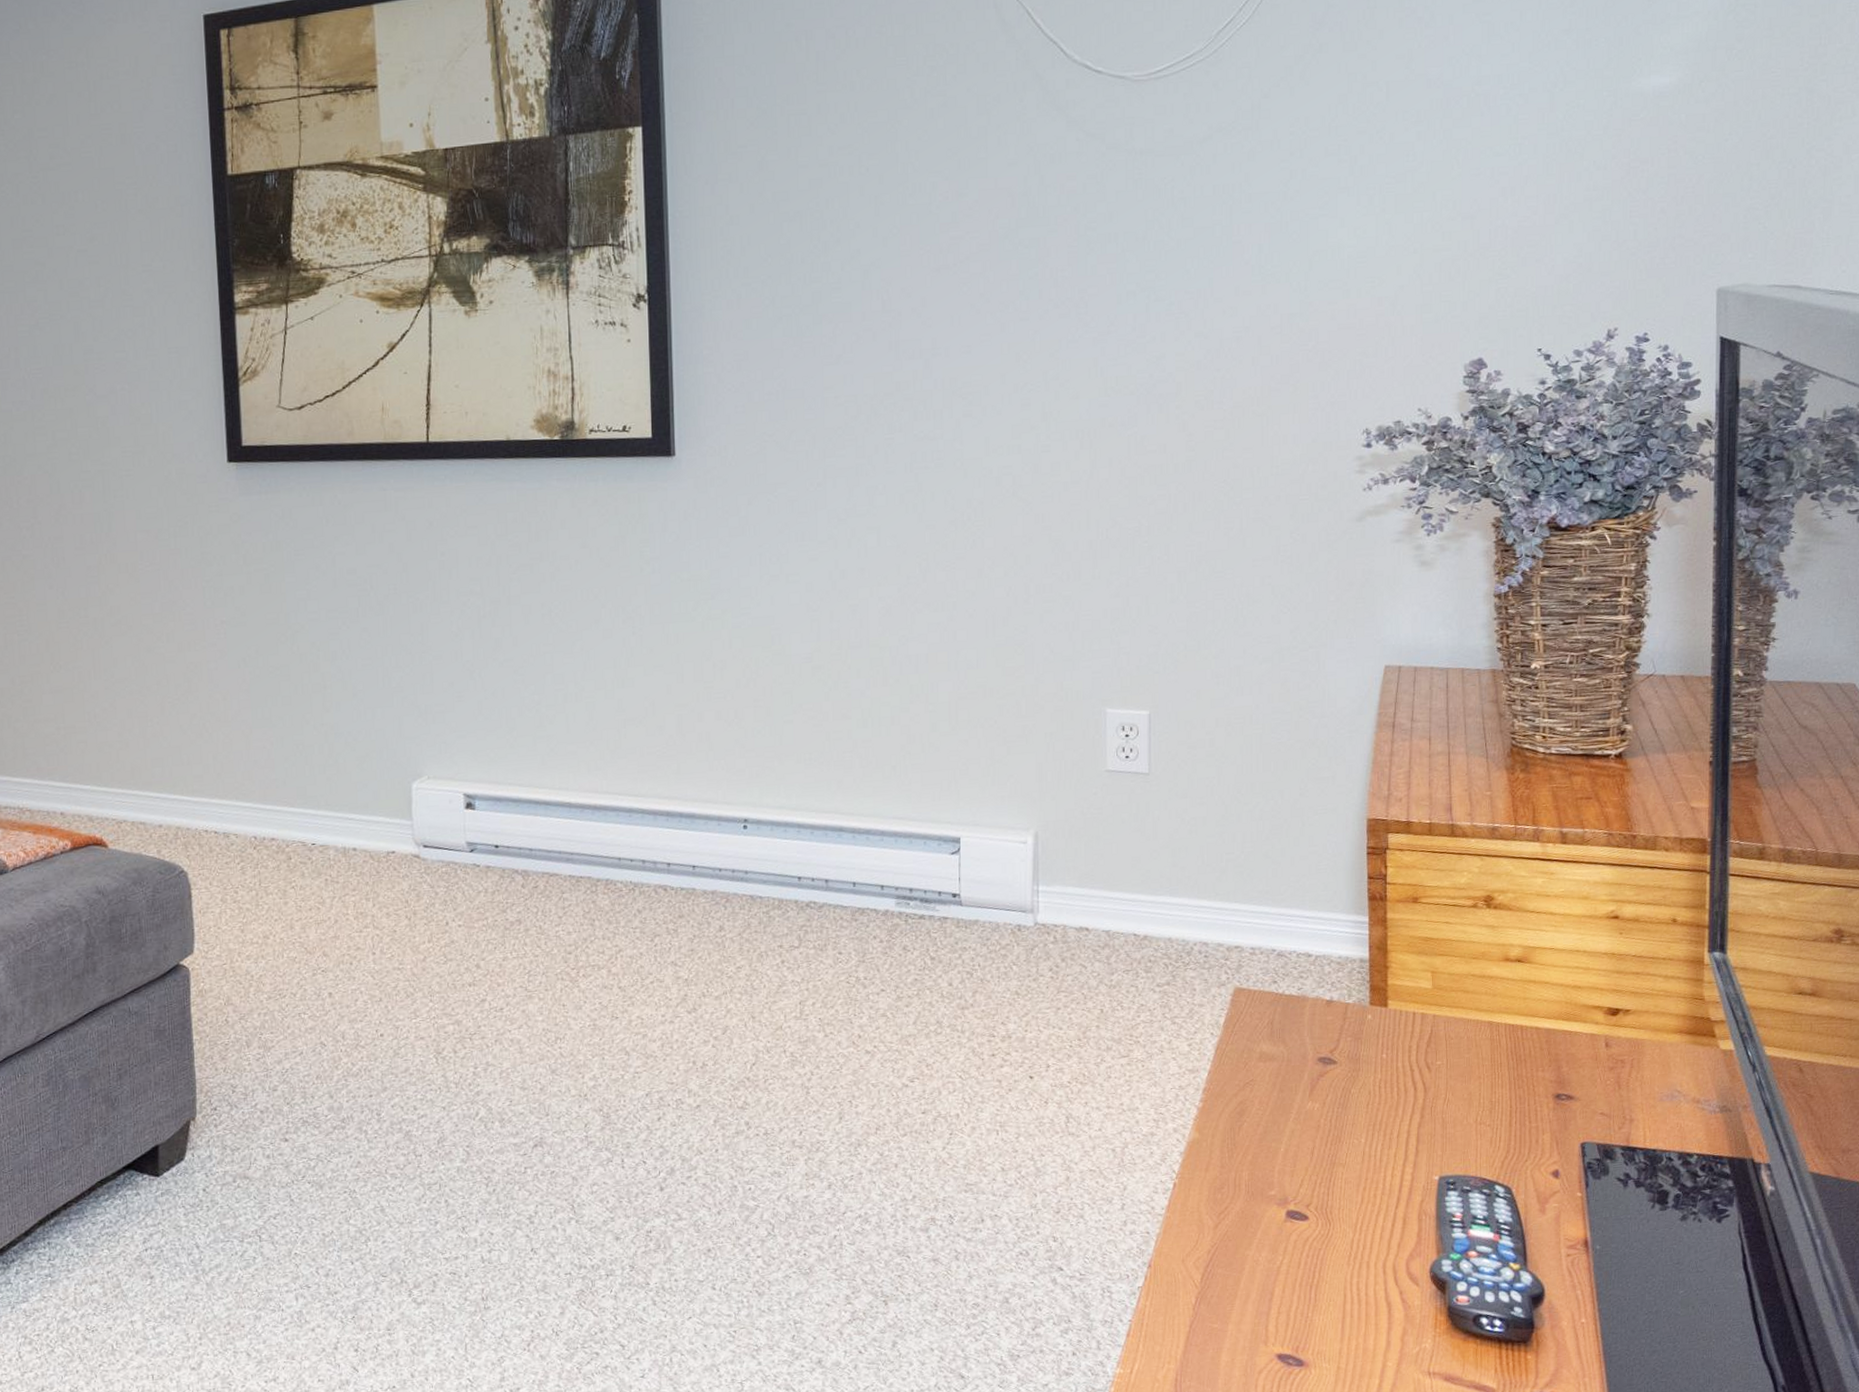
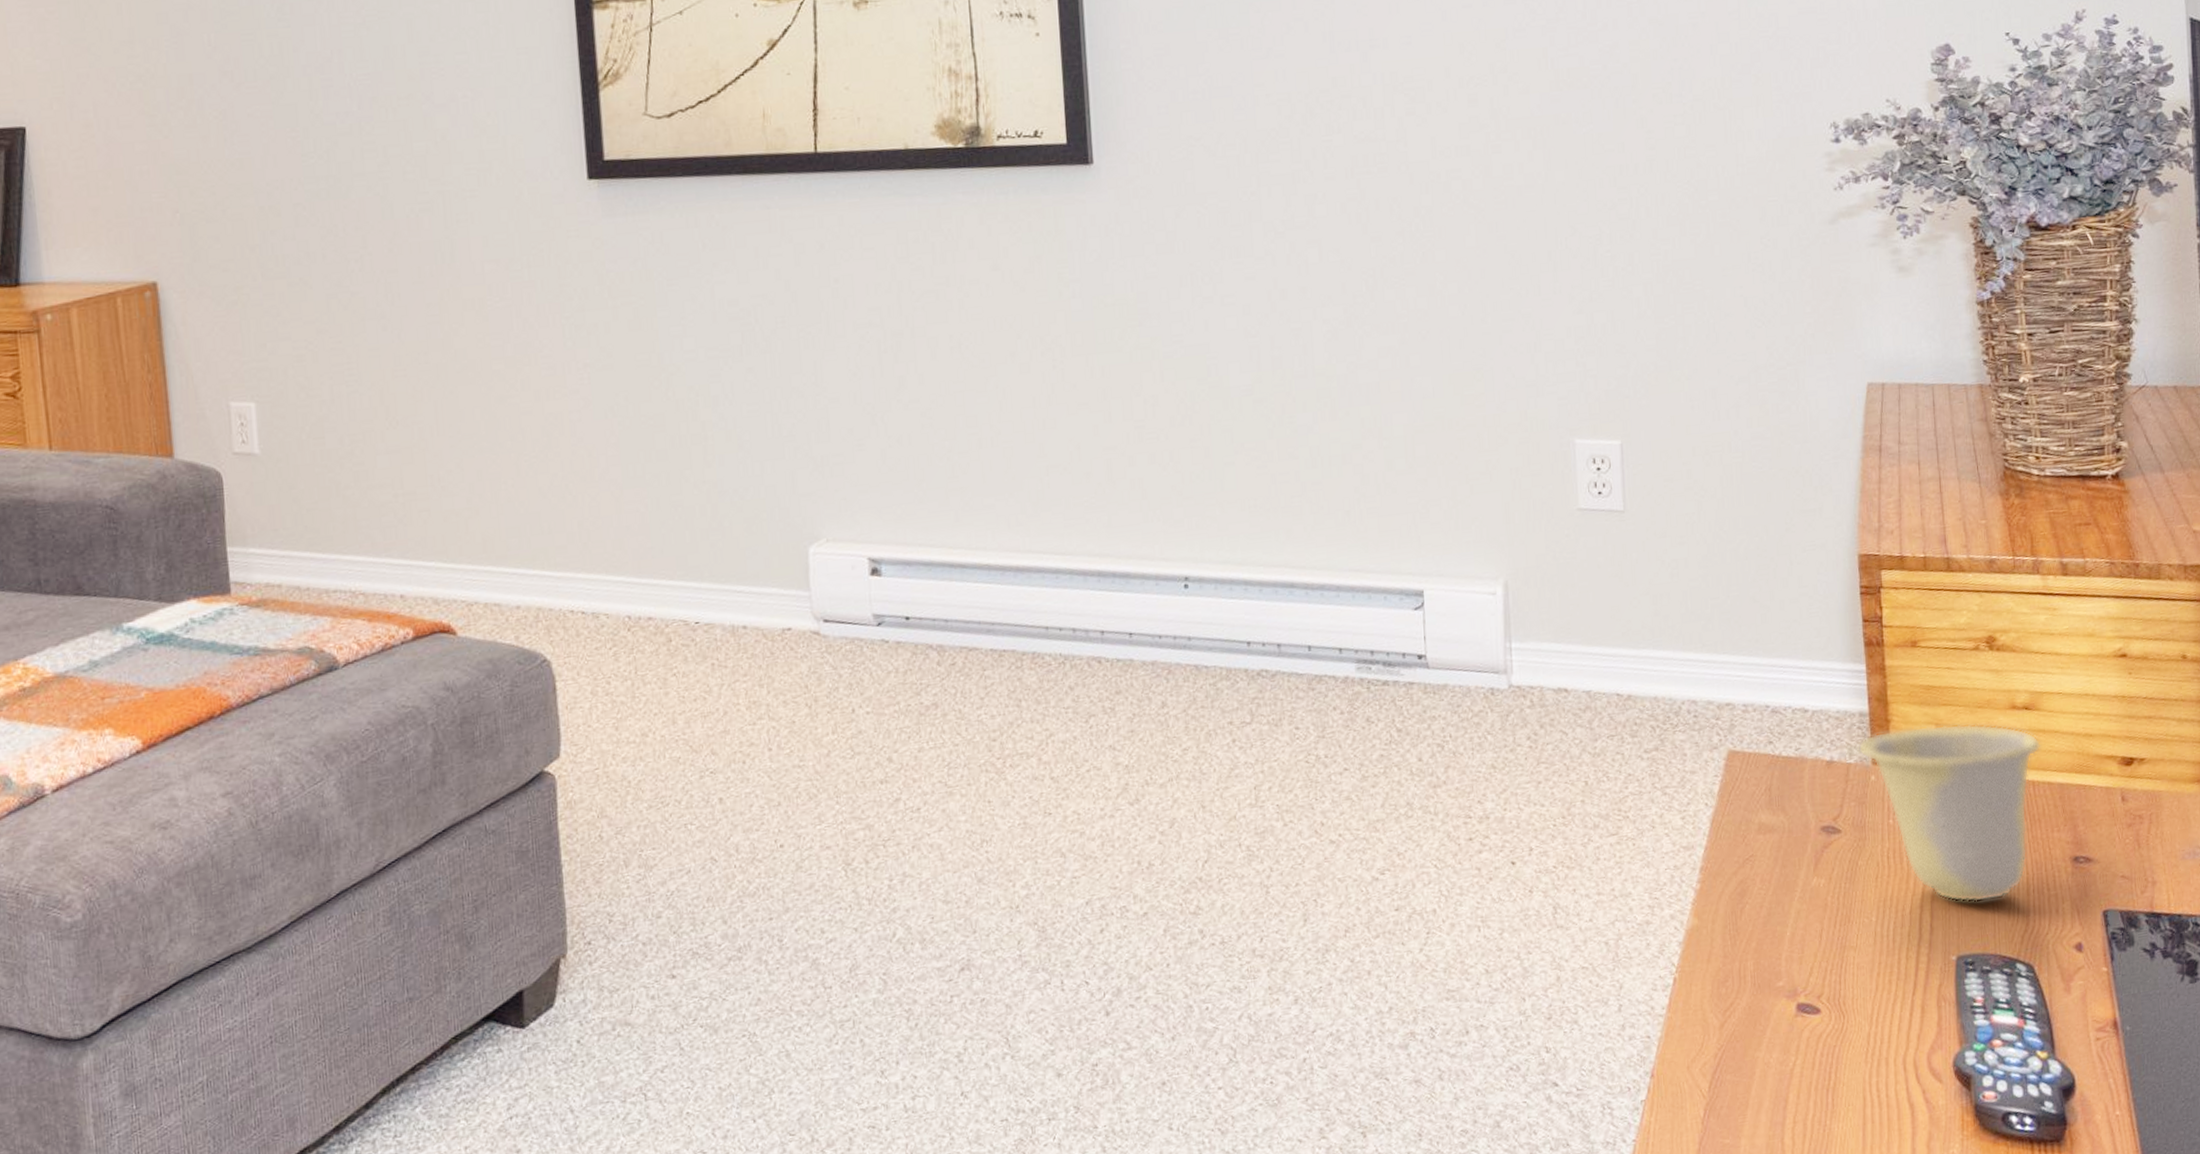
cup: none [1357,972,1531,1131] -> present [1858,723,2041,903]

